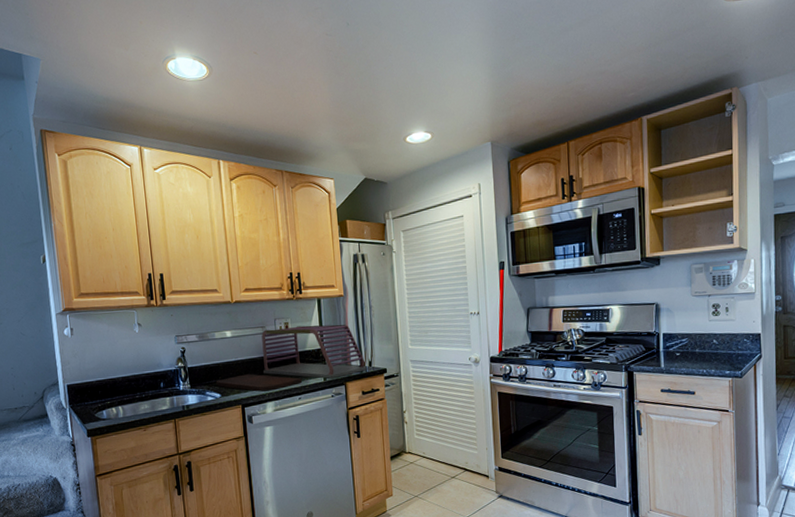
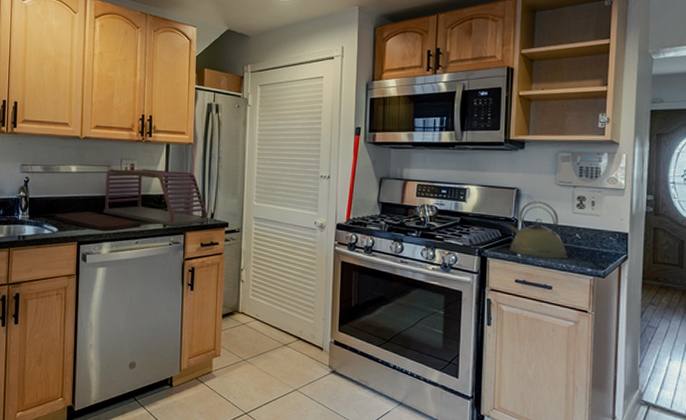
kettle: none [647,313,708,367] -> present [505,201,569,260]

